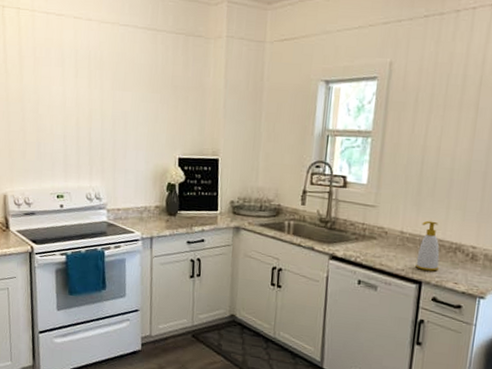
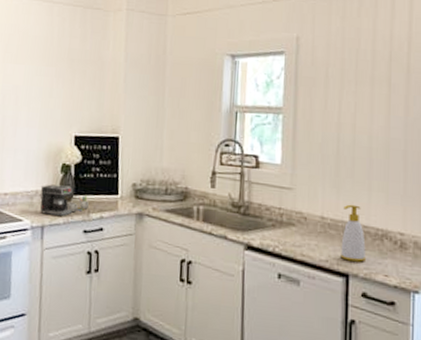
coffee maker: none [148,201,192,229] -> present [40,184,89,216]

